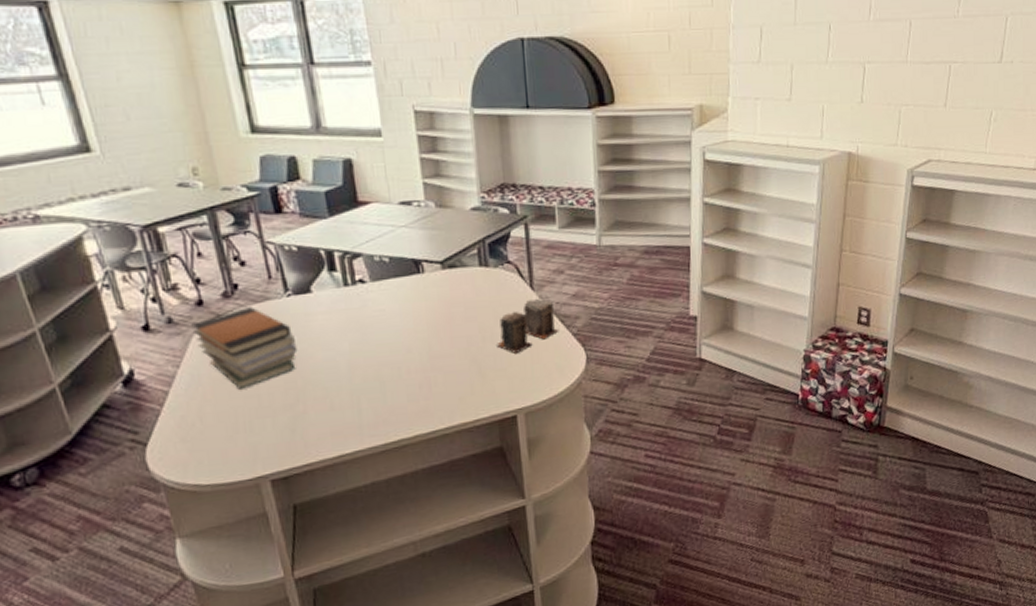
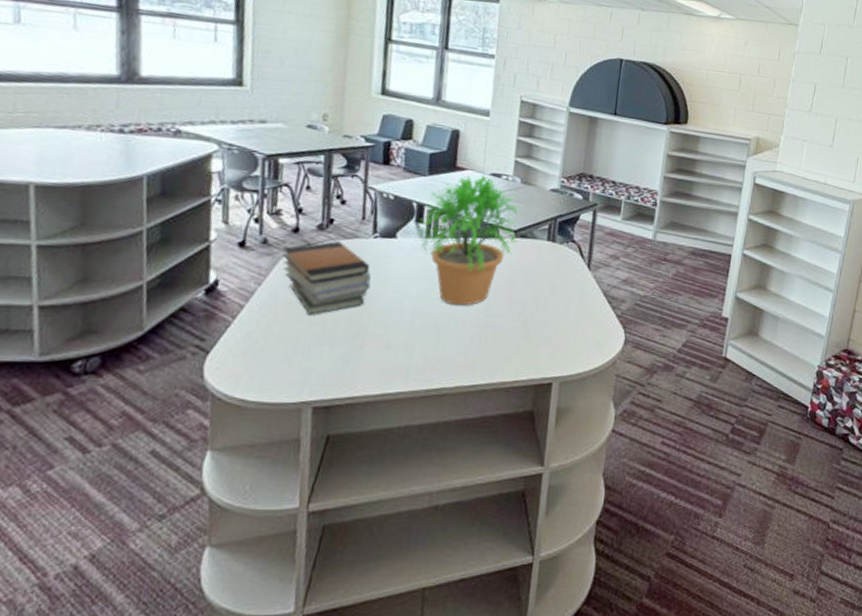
potted plant: none [331,205,447,353] -> present [416,175,520,306]
bookend: present [495,298,559,355] -> none [546,277,606,326]

